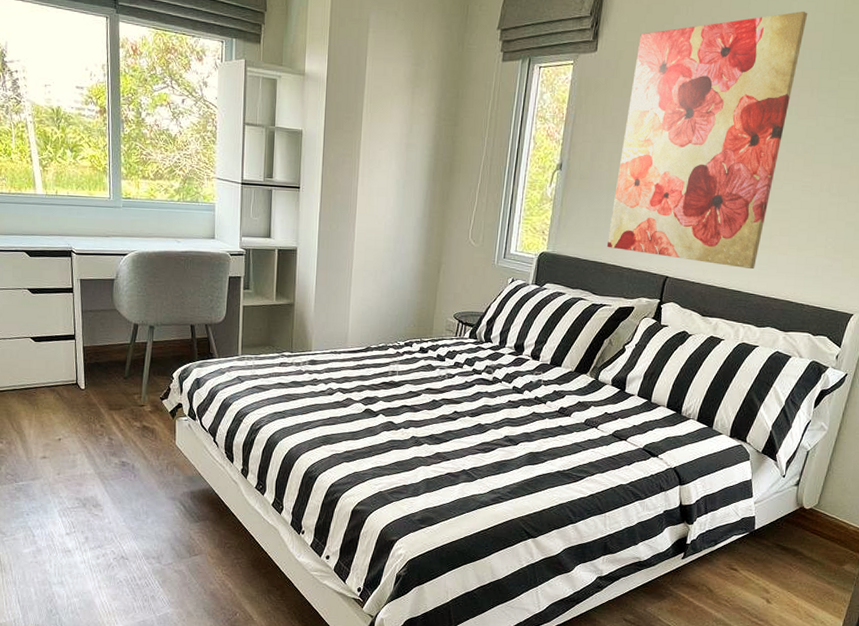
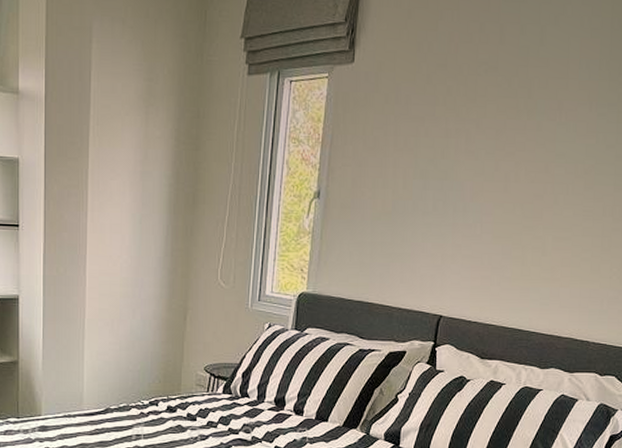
wall art: present [606,11,808,270] -> none [373,15,584,305]

